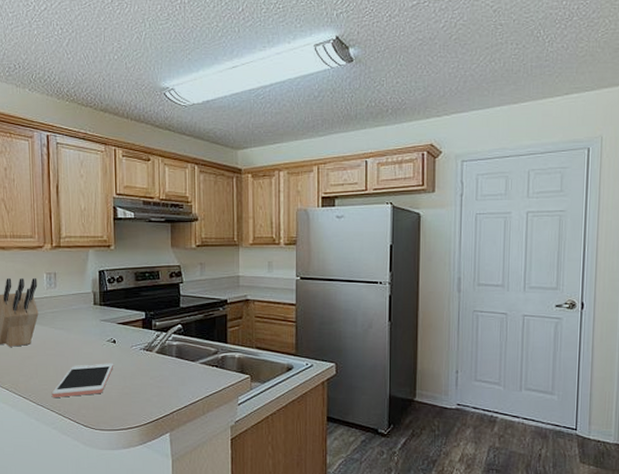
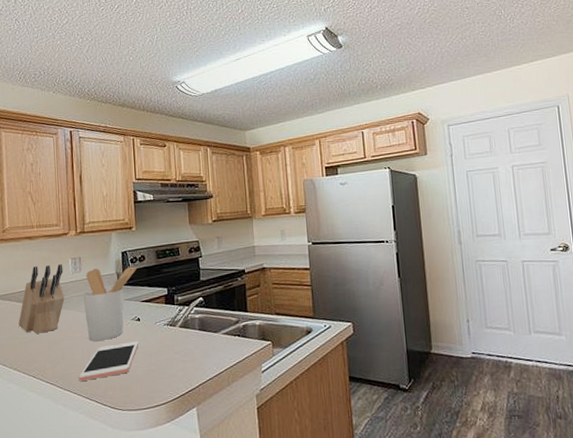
utensil holder: none [57,286,114,359] -> present [83,266,137,341]

